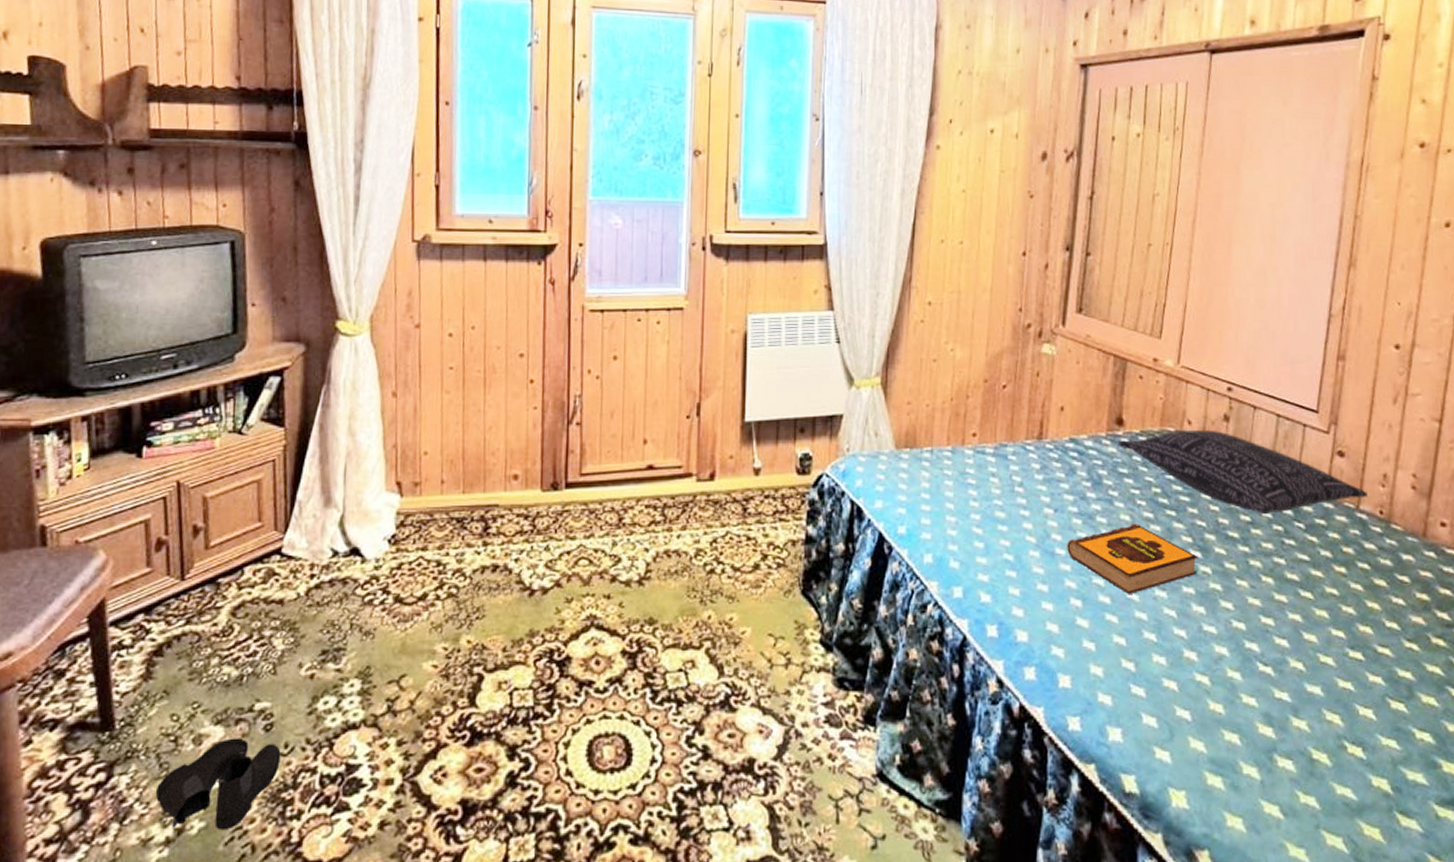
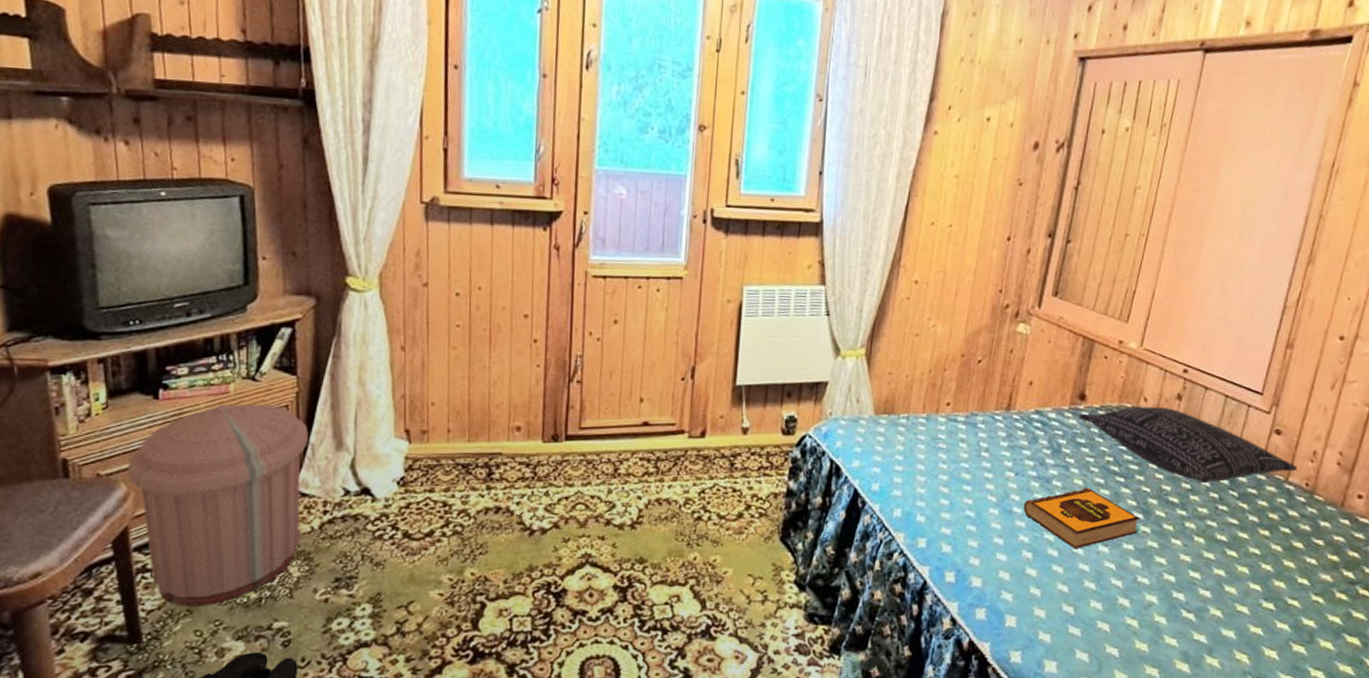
trash can: none [107,460,296,687] -> present [127,404,308,606]

